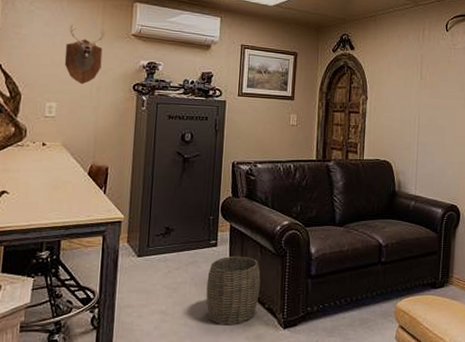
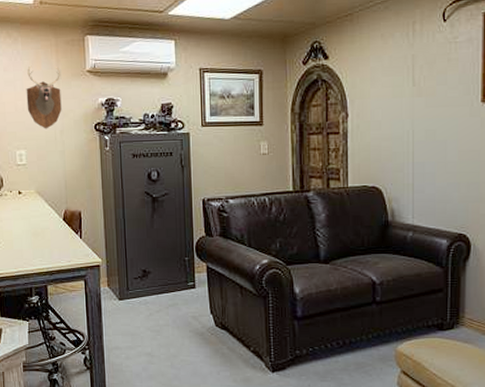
woven basket: present [206,256,261,325] -> none [189,297,244,368]

